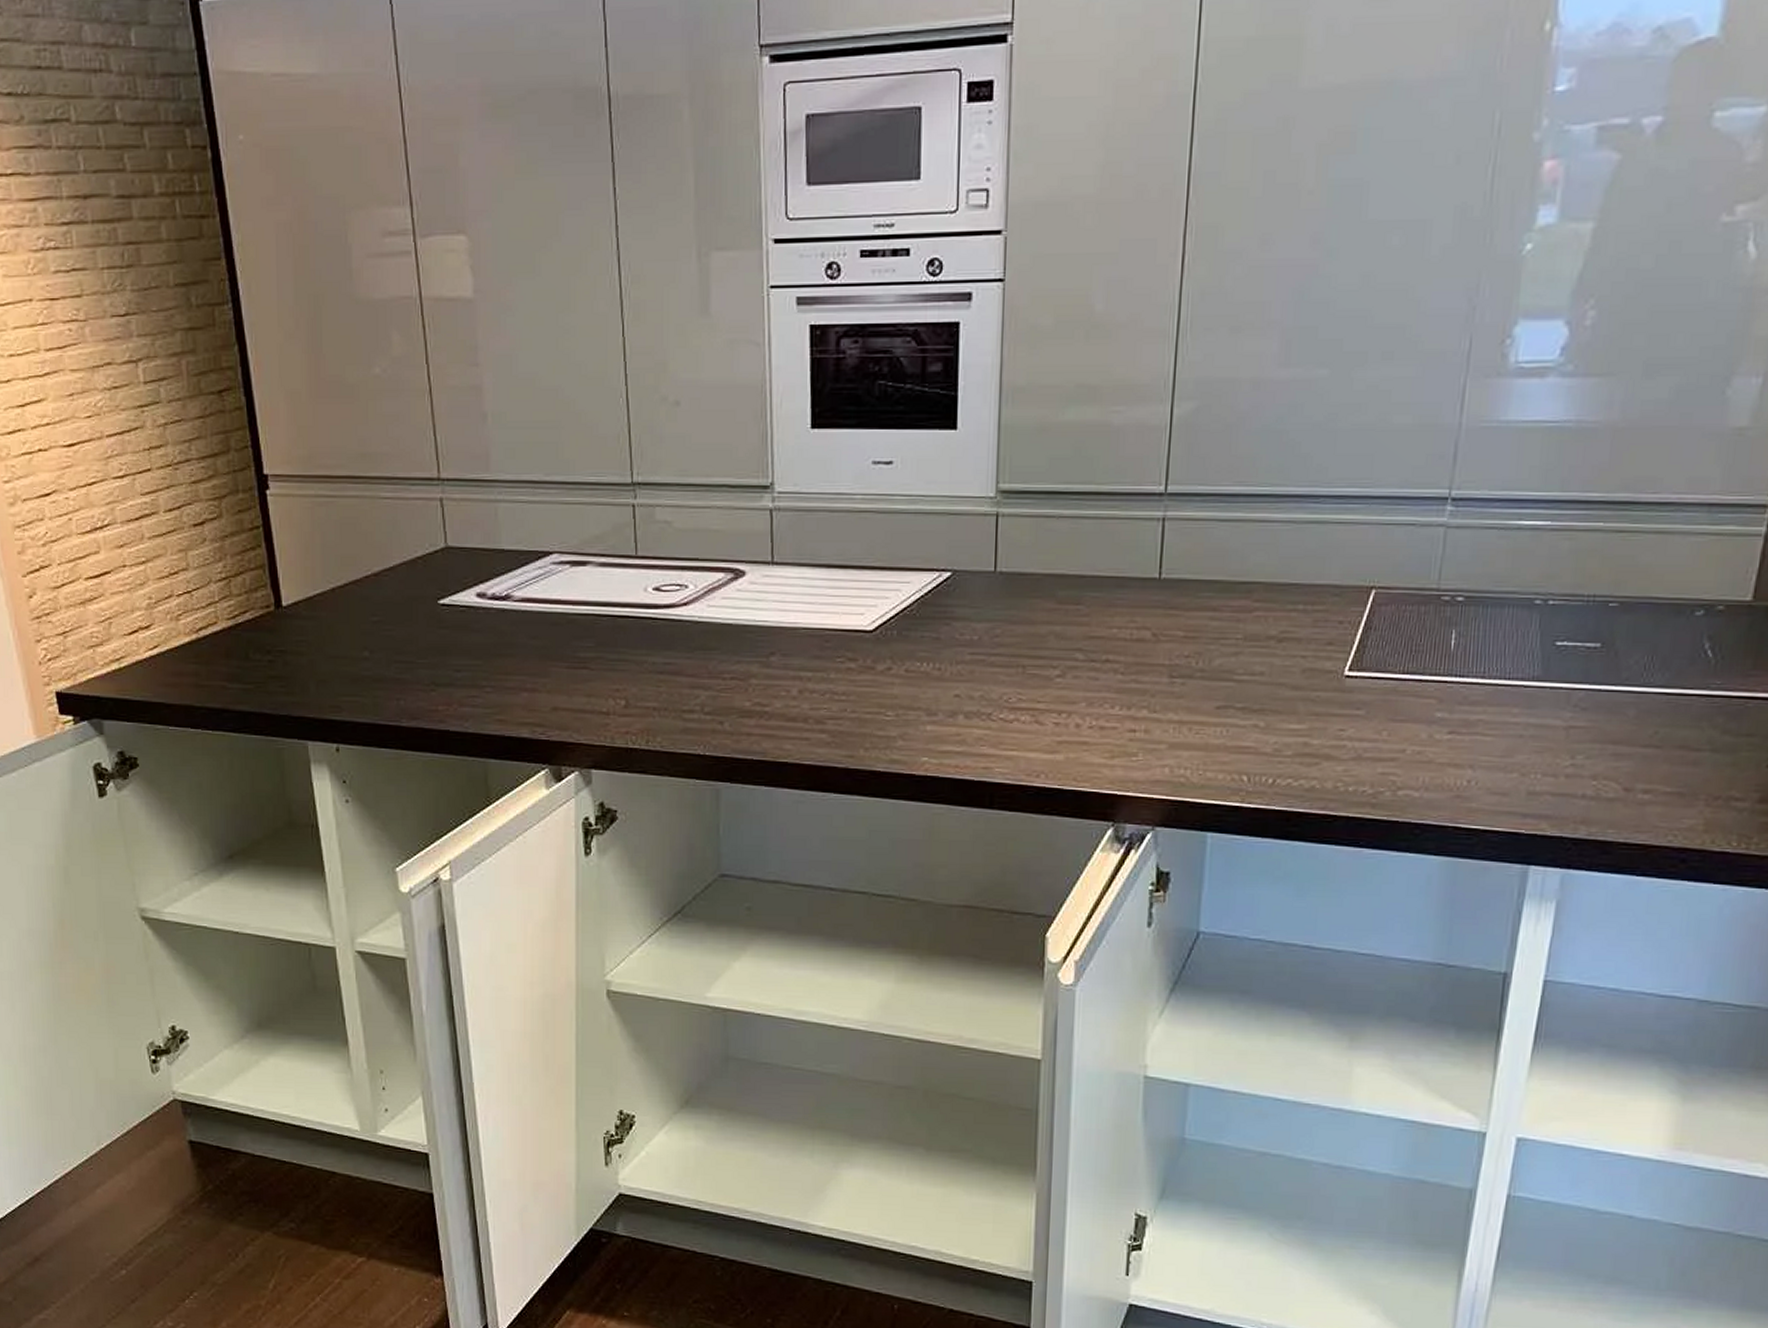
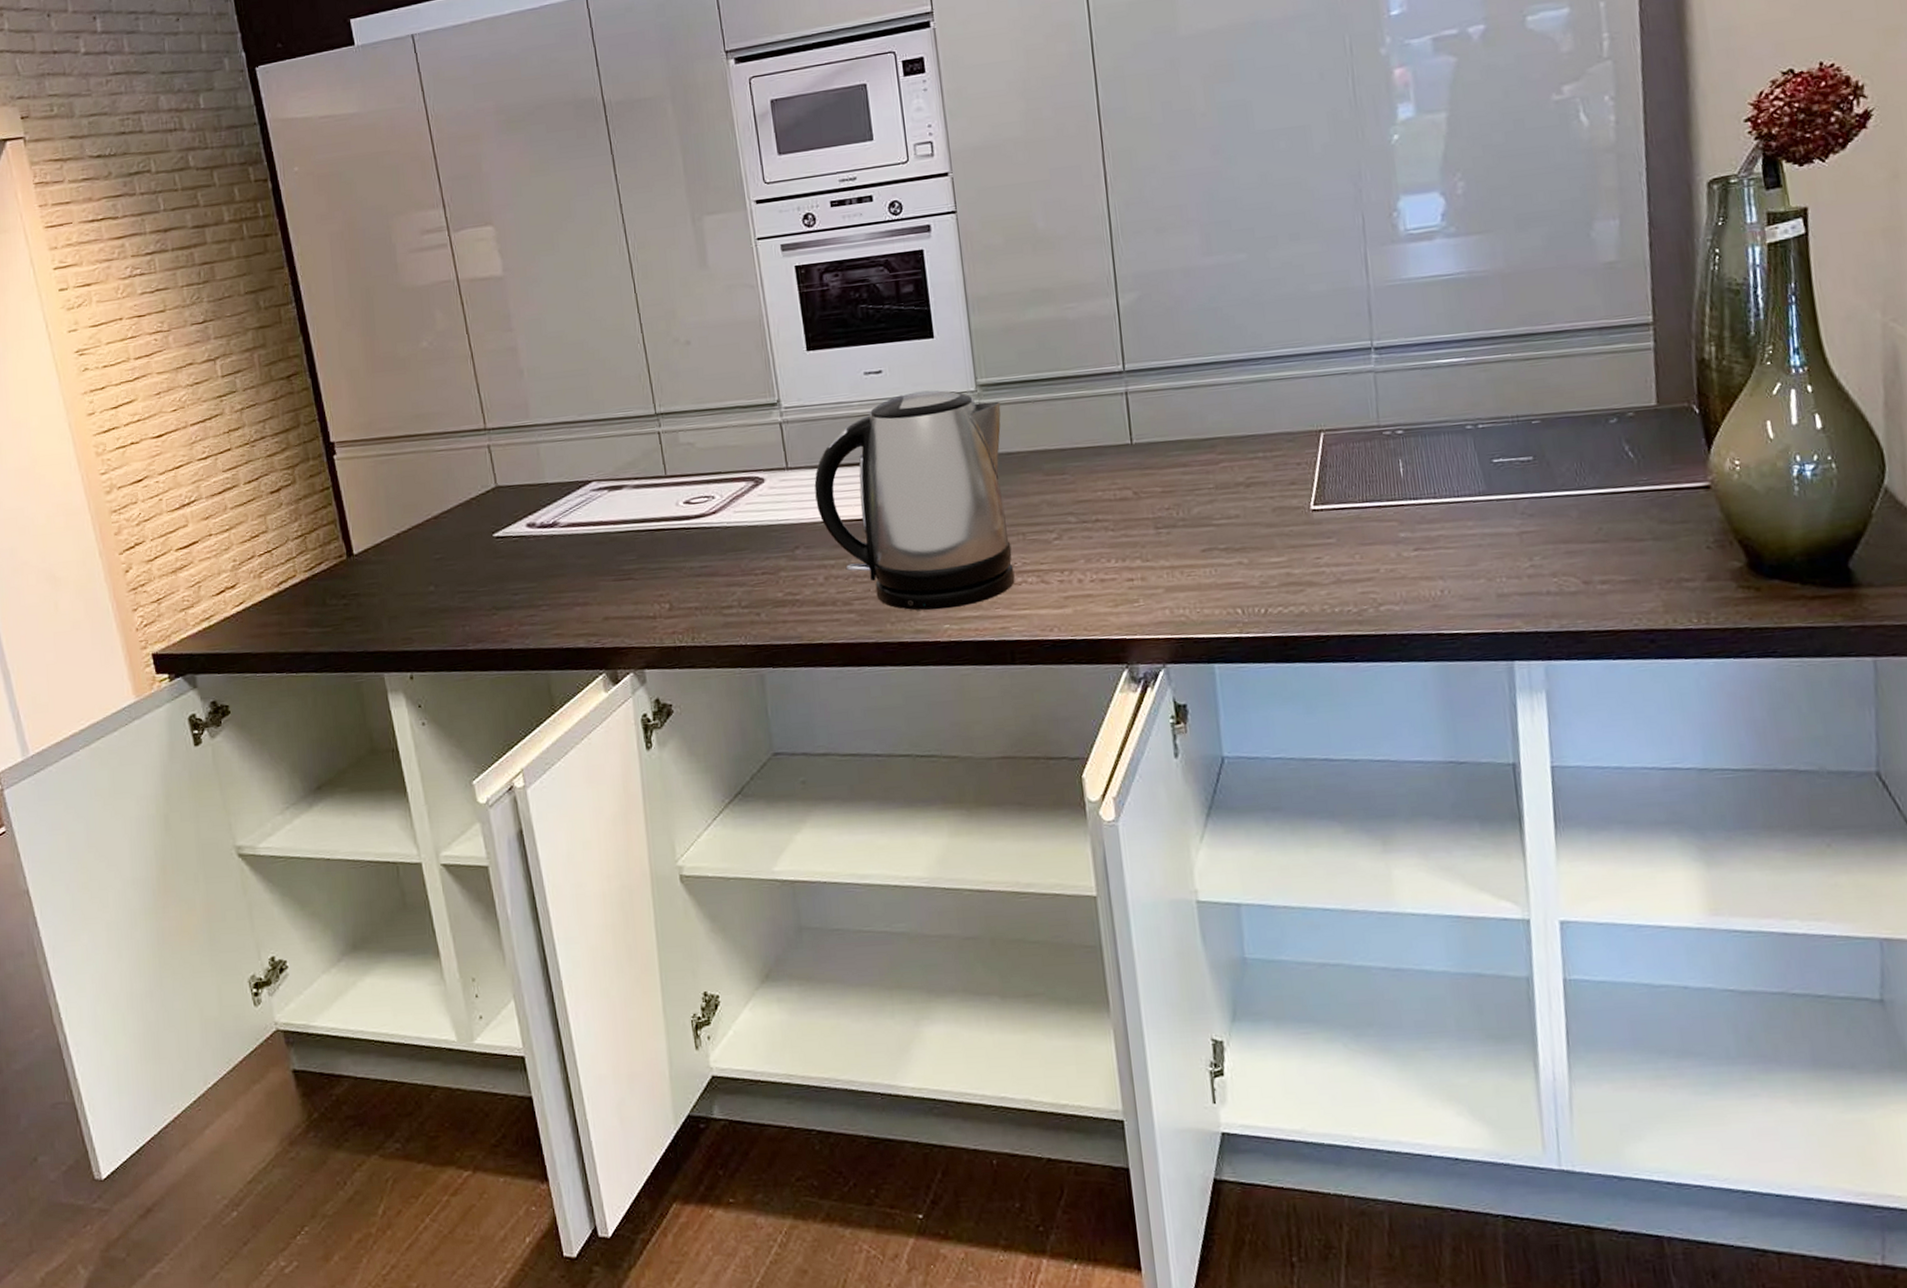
kettle: none [800,491,1021,740] -> present [814,390,1015,611]

